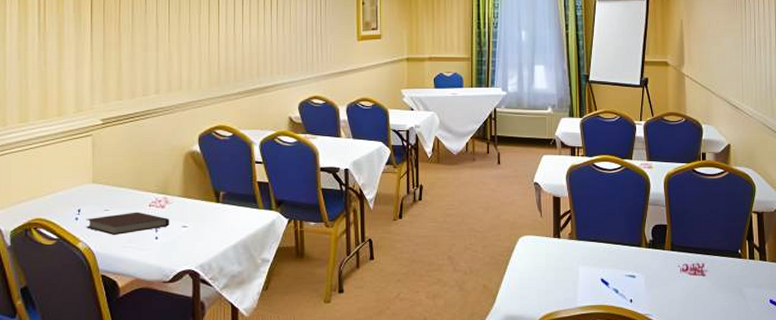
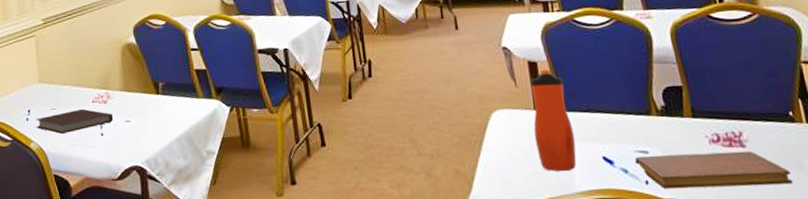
water bottle: none [551,204,582,290] -> present [530,69,577,172]
notebook: none [625,278,734,307] -> present [635,150,794,189]

